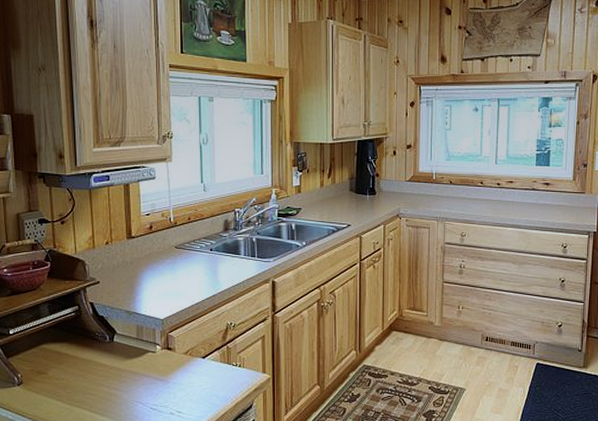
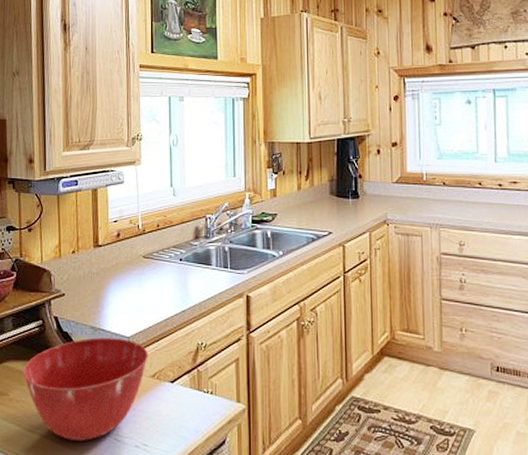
mixing bowl: none [61,320,181,411] -> present [23,337,148,441]

